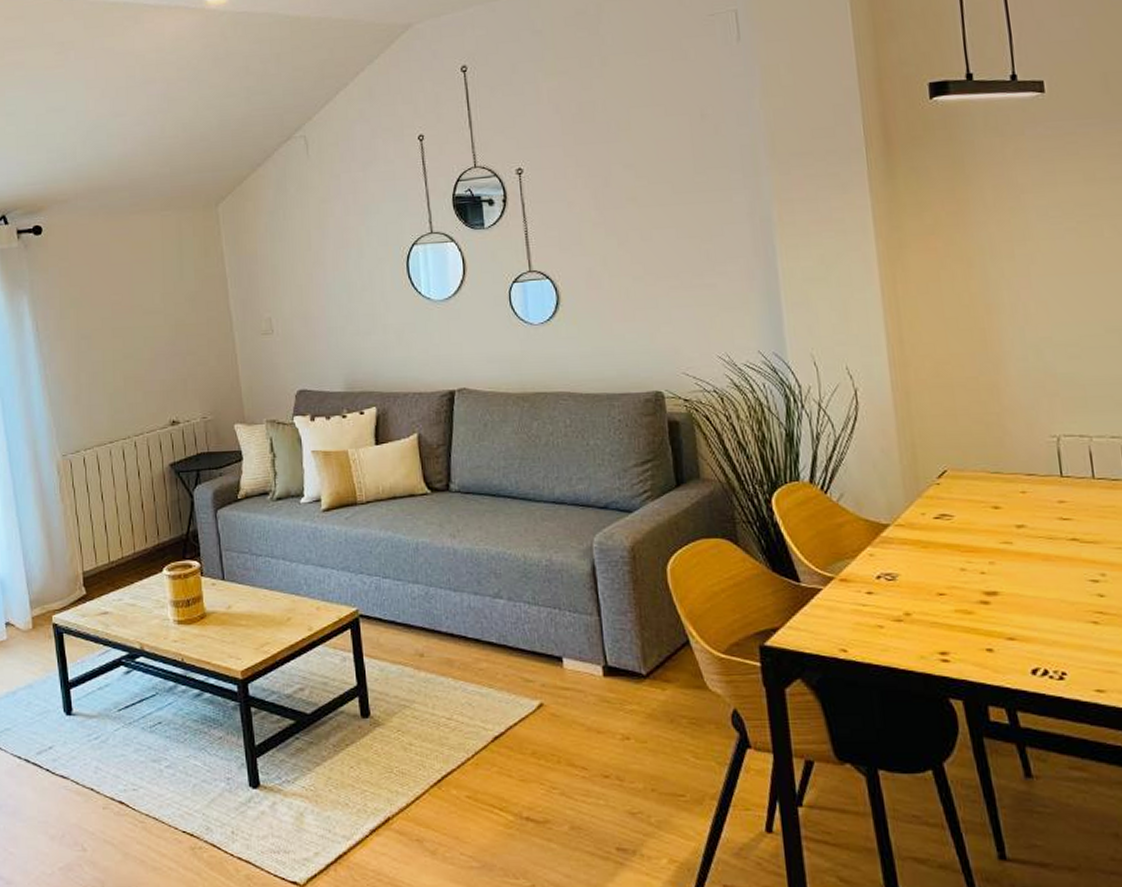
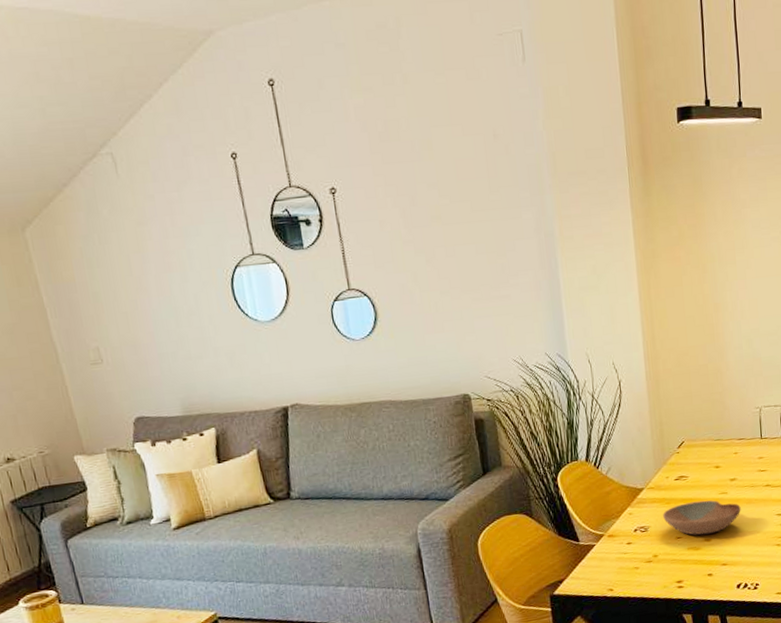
bowl: none [917,549,1034,595] -> present [663,500,741,535]

